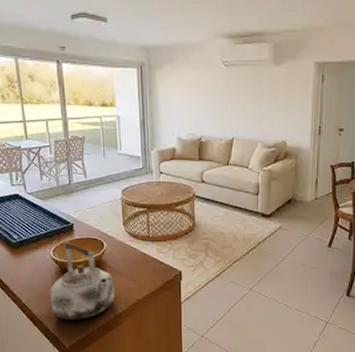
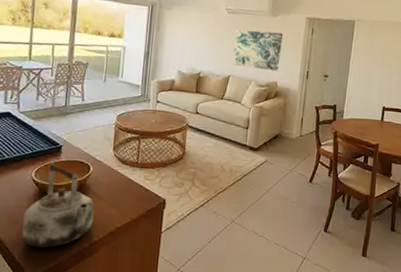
wall art: none [235,84,288,129] -> present [232,30,283,72]

